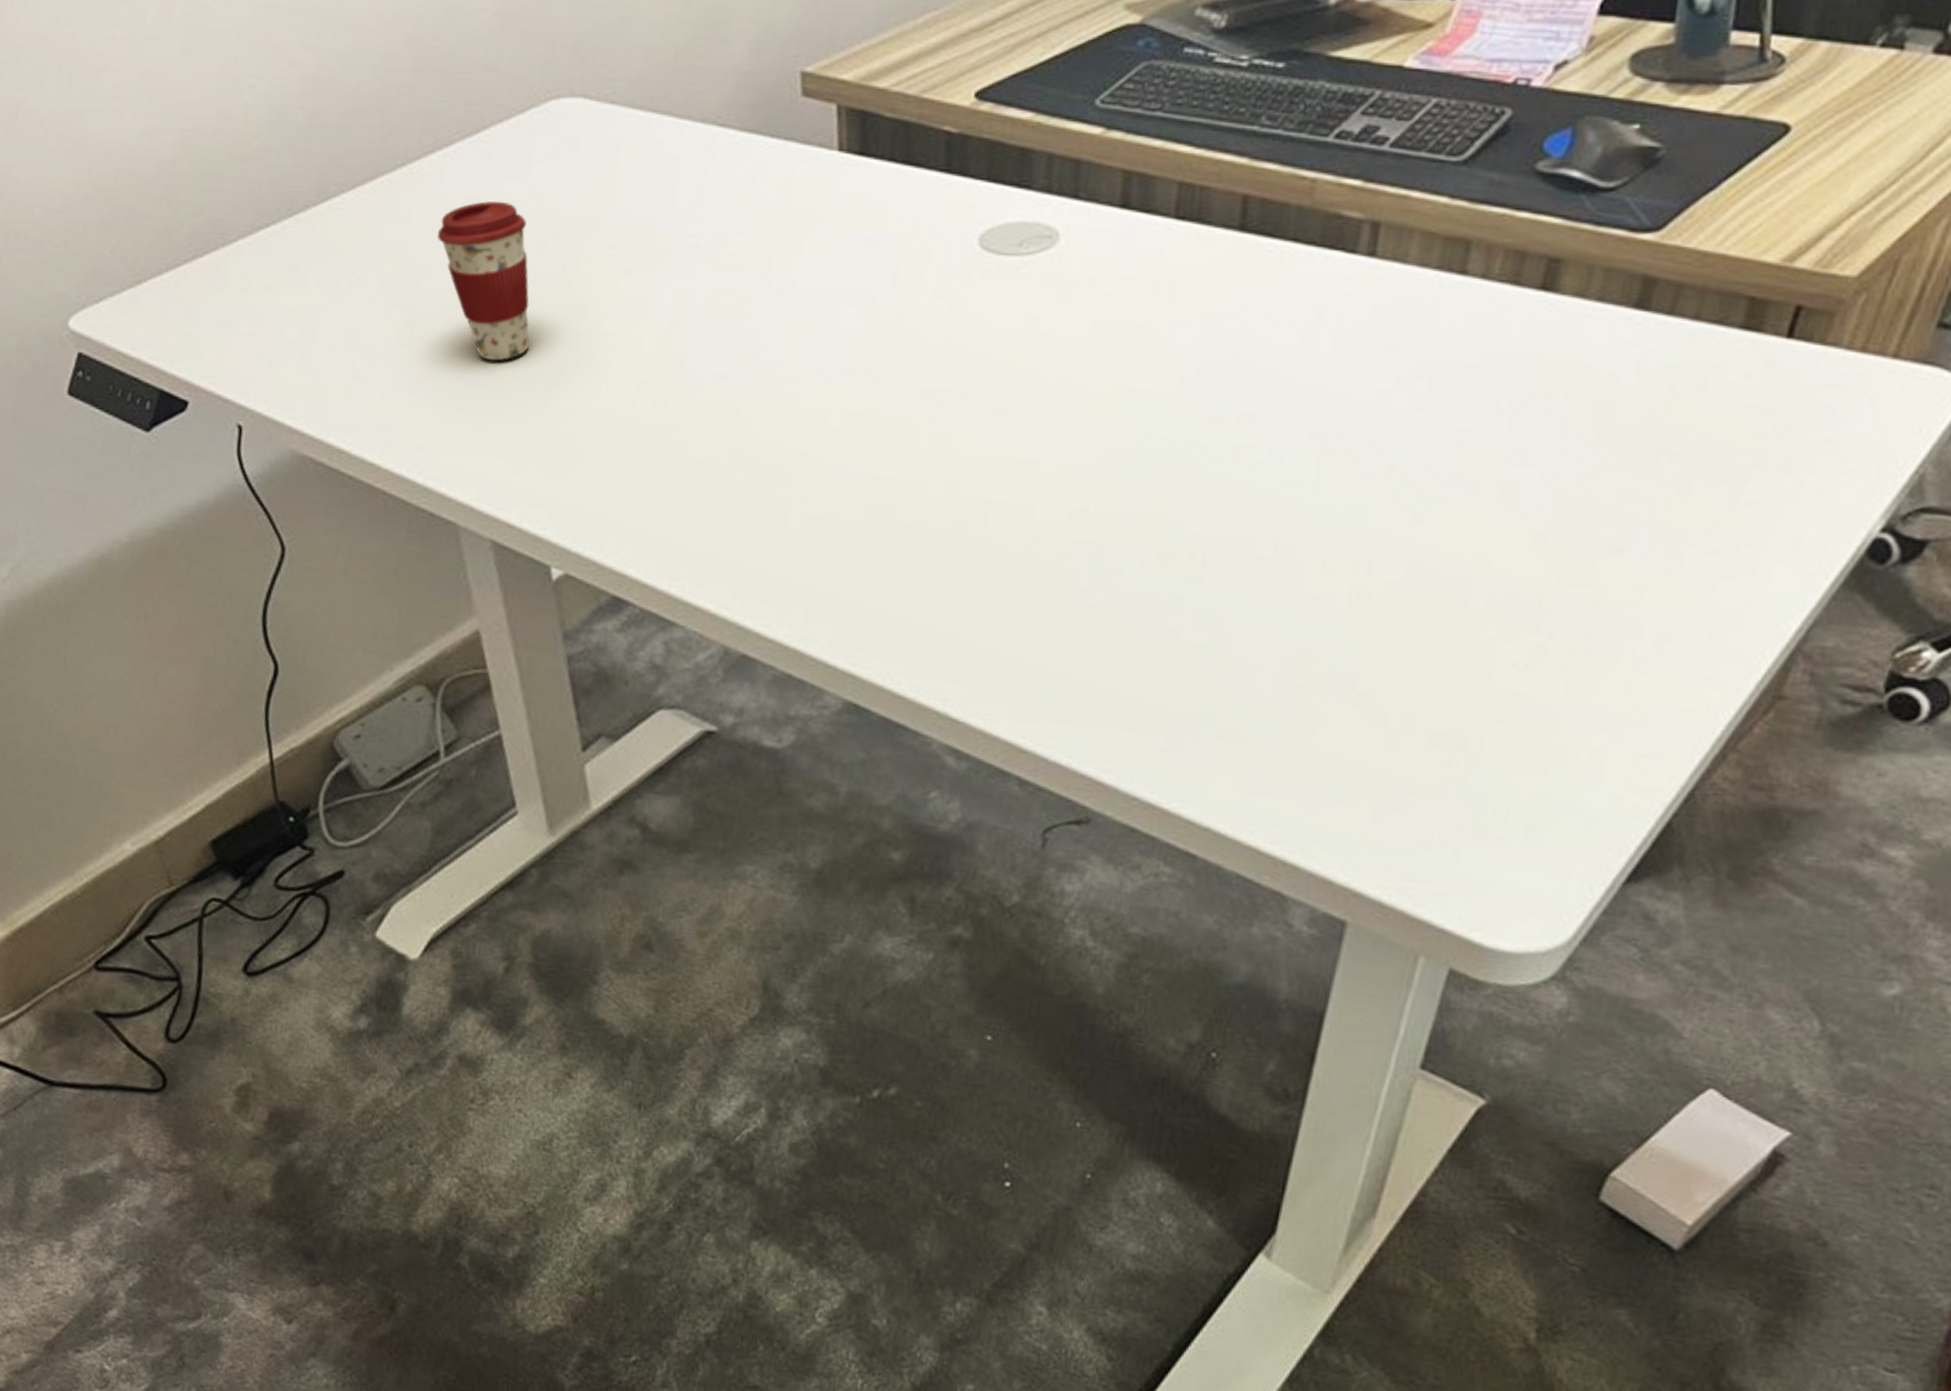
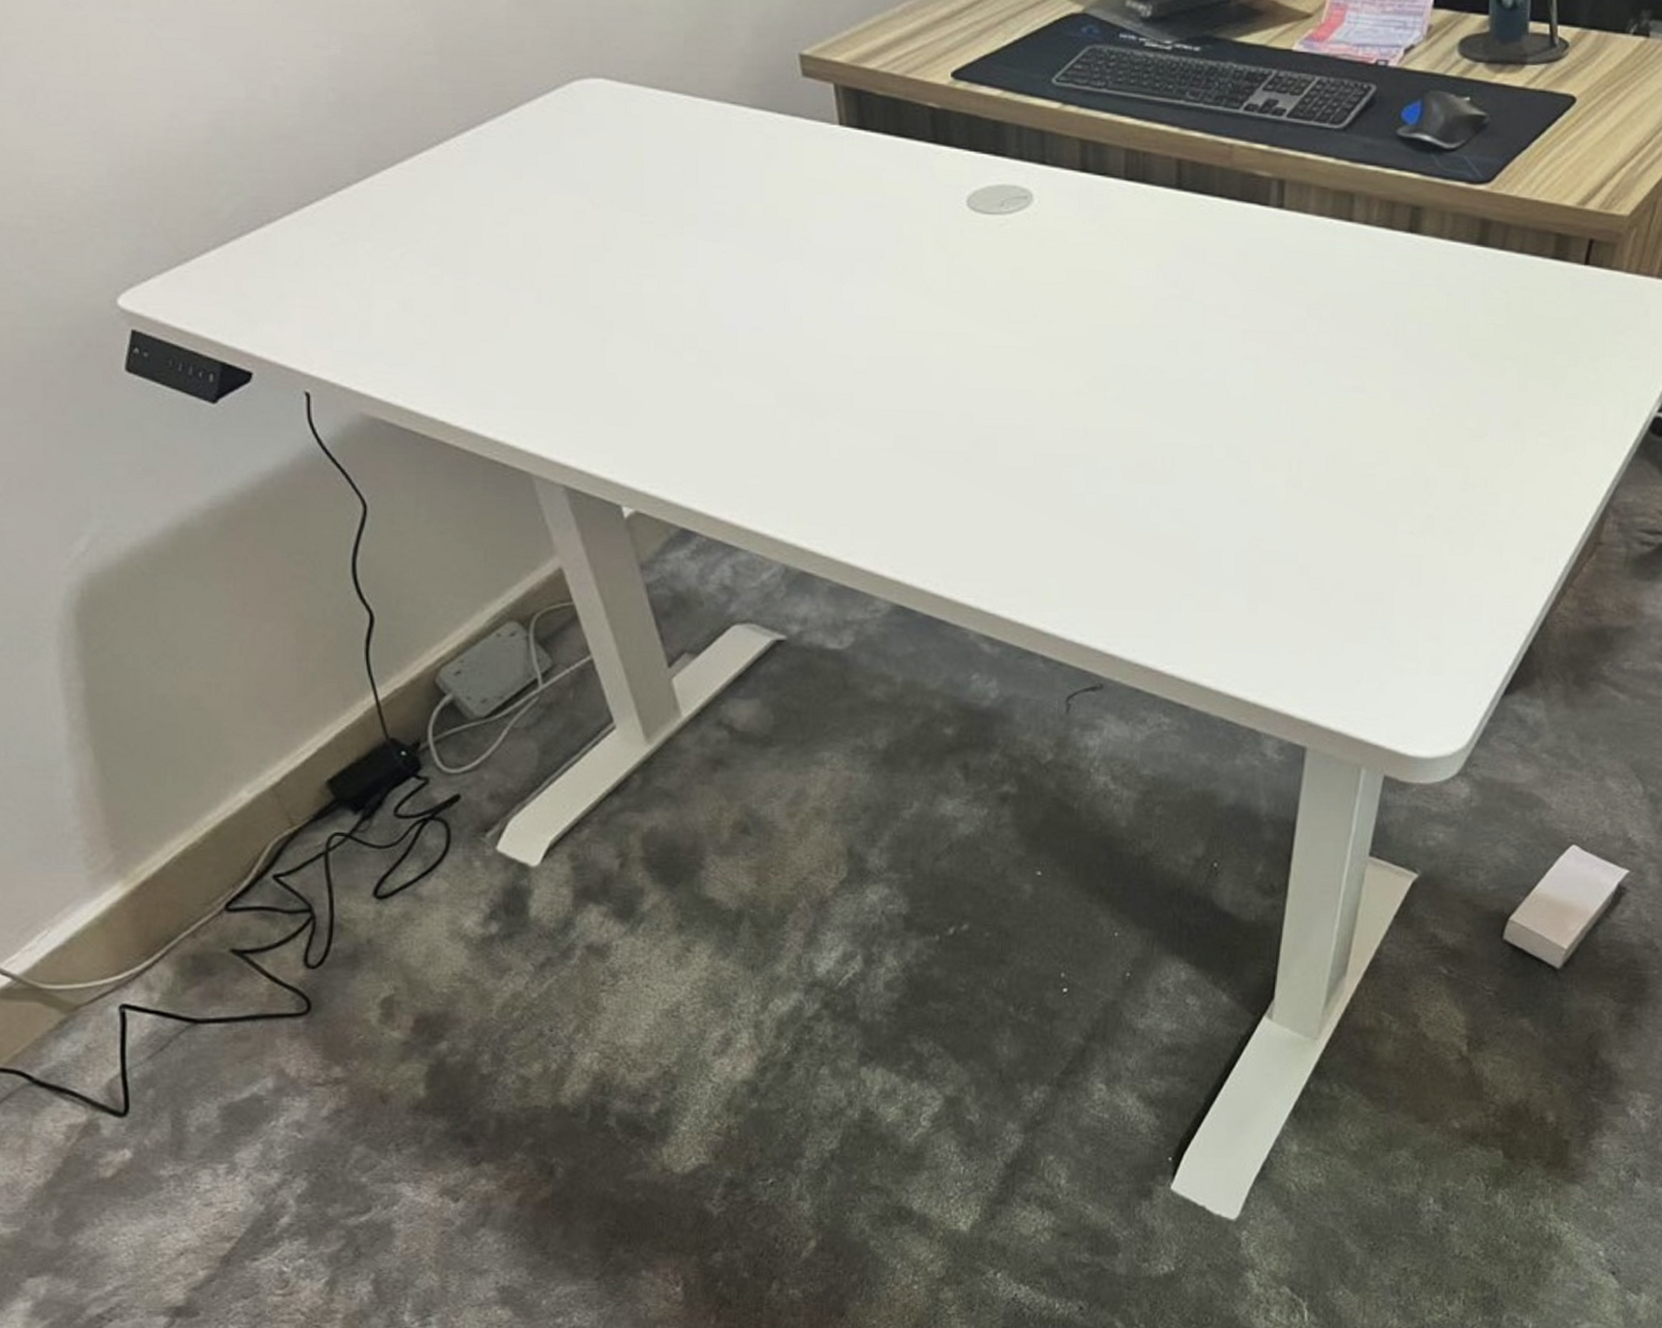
coffee cup: present [437,200,530,361] -> none [480,174,580,322]

